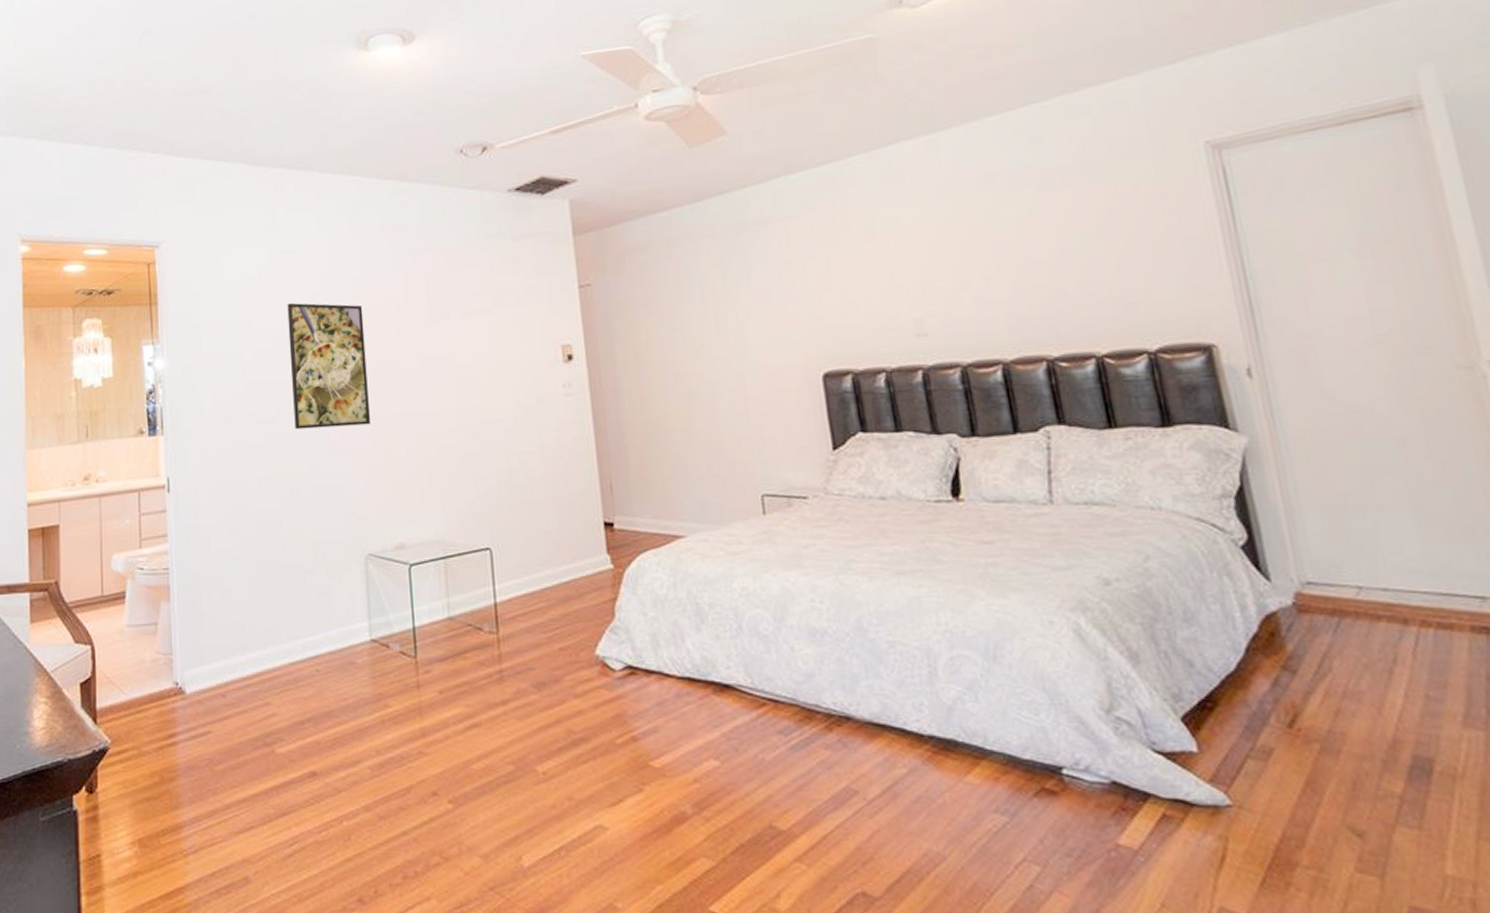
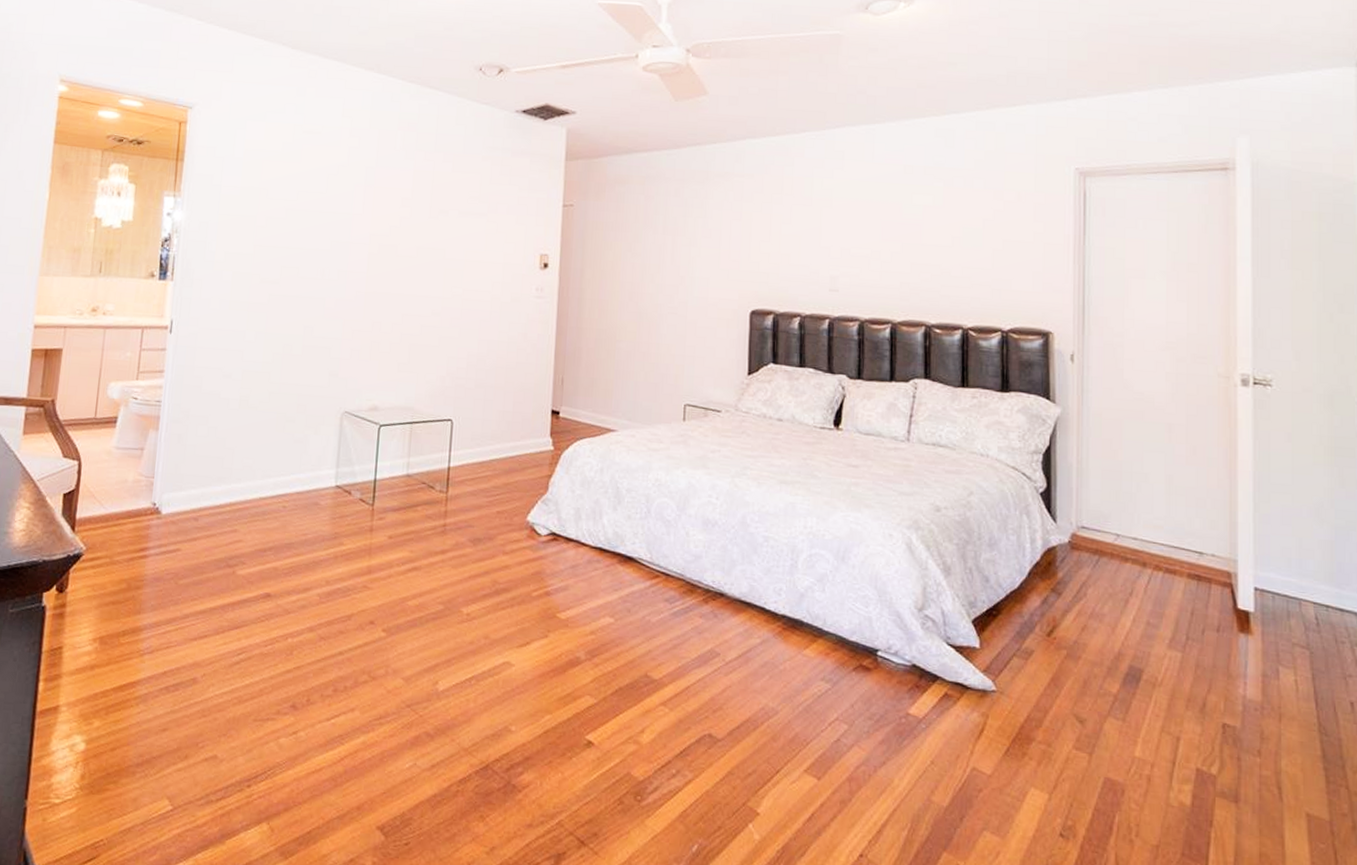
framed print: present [287,303,371,430] -> none [295,179,372,298]

